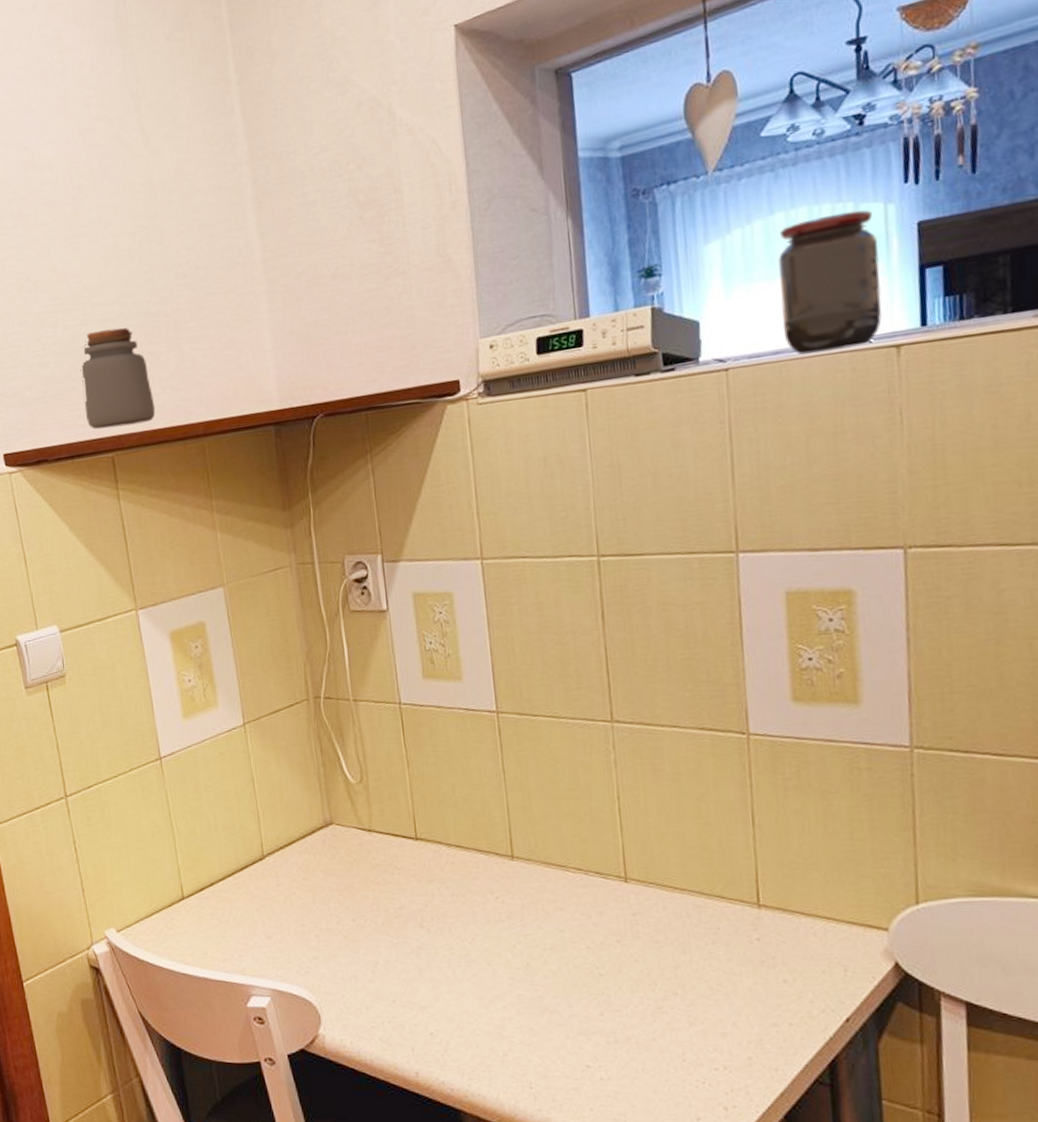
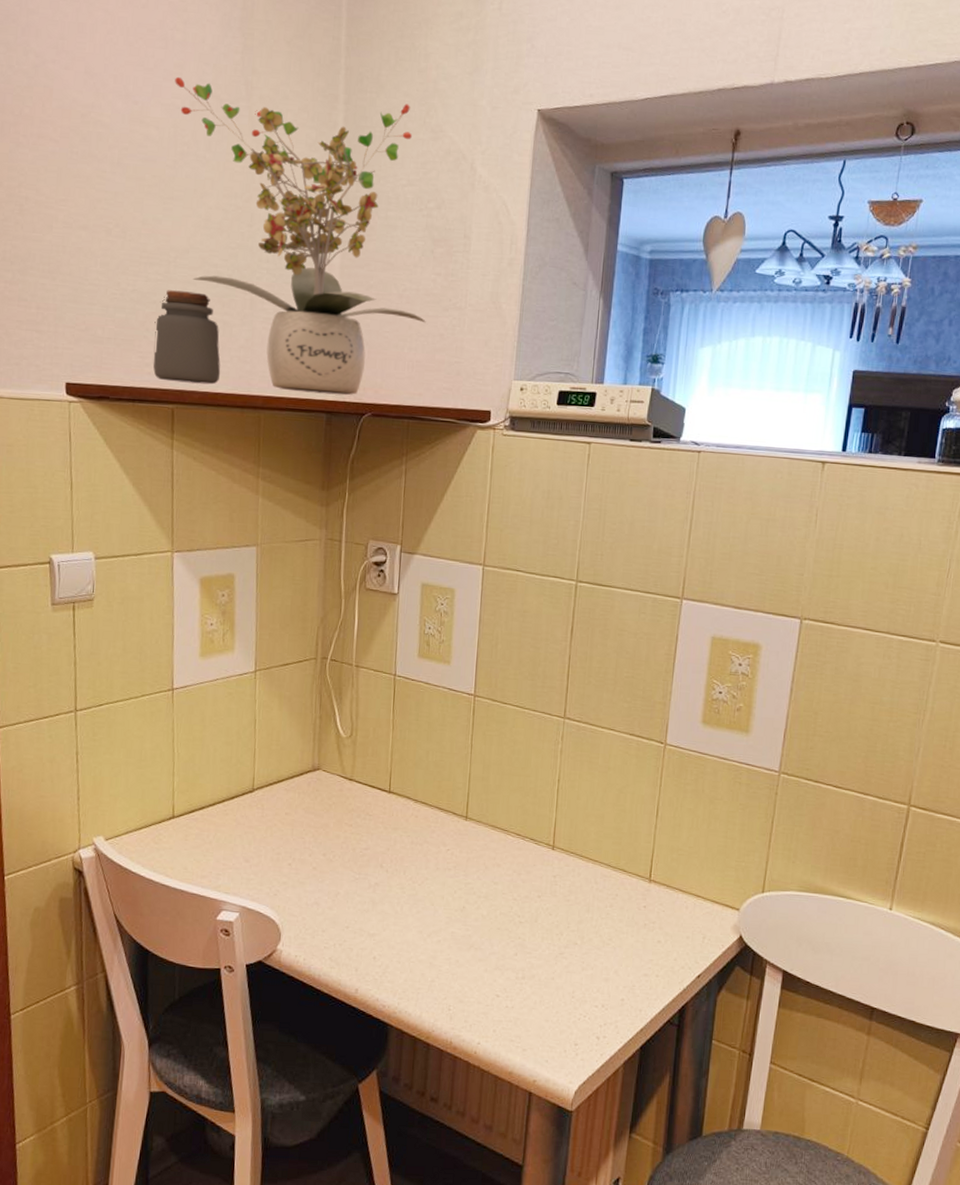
potted plant: none [60,64,367,410] -> present [175,76,426,396]
jar: present [777,210,882,355] -> none [746,348,823,456]

